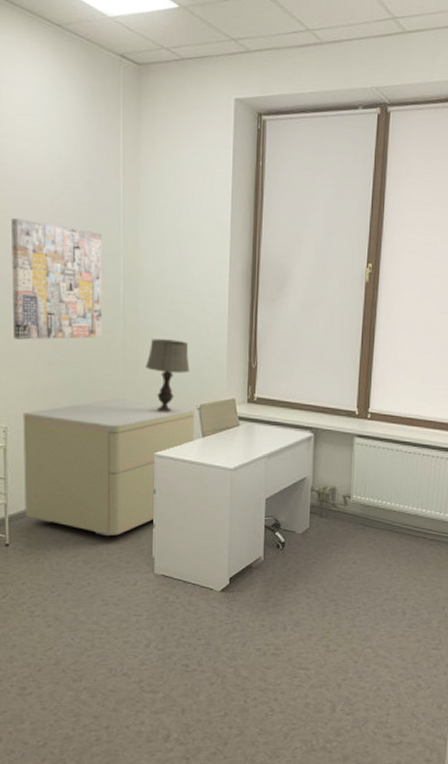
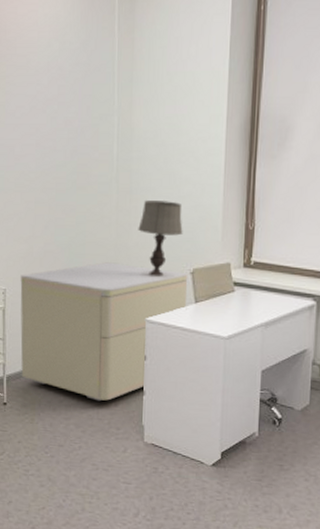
wall art: present [10,218,103,340] -> none [11,84,97,203]

